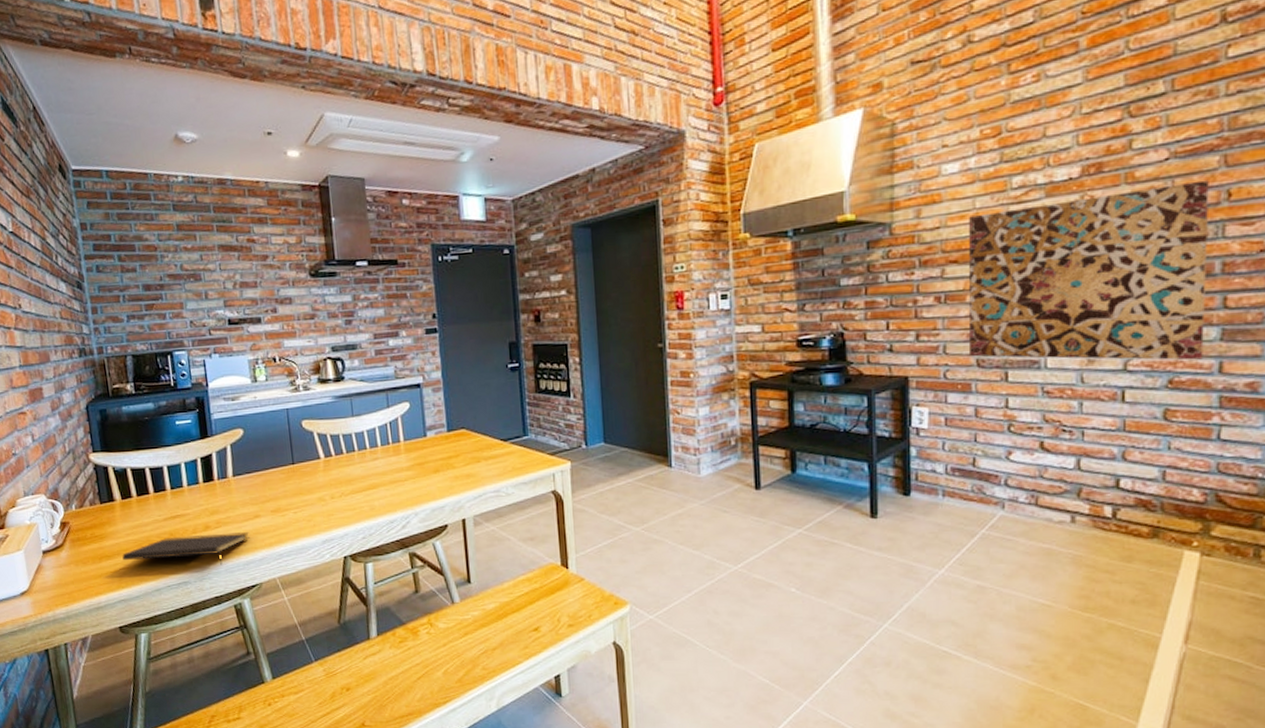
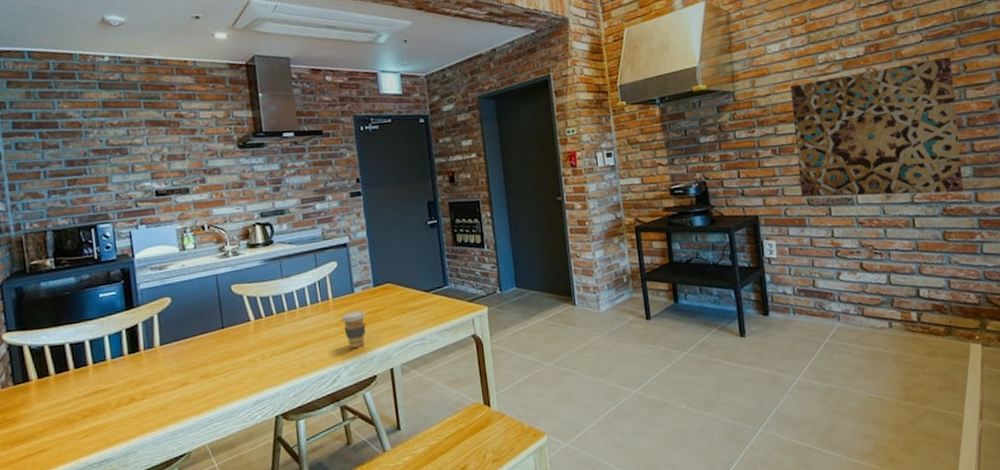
notepad: present [122,532,250,565] -> none [37,401,178,443]
coffee cup: none [412,455,438,495] -> present [341,310,366,349]

